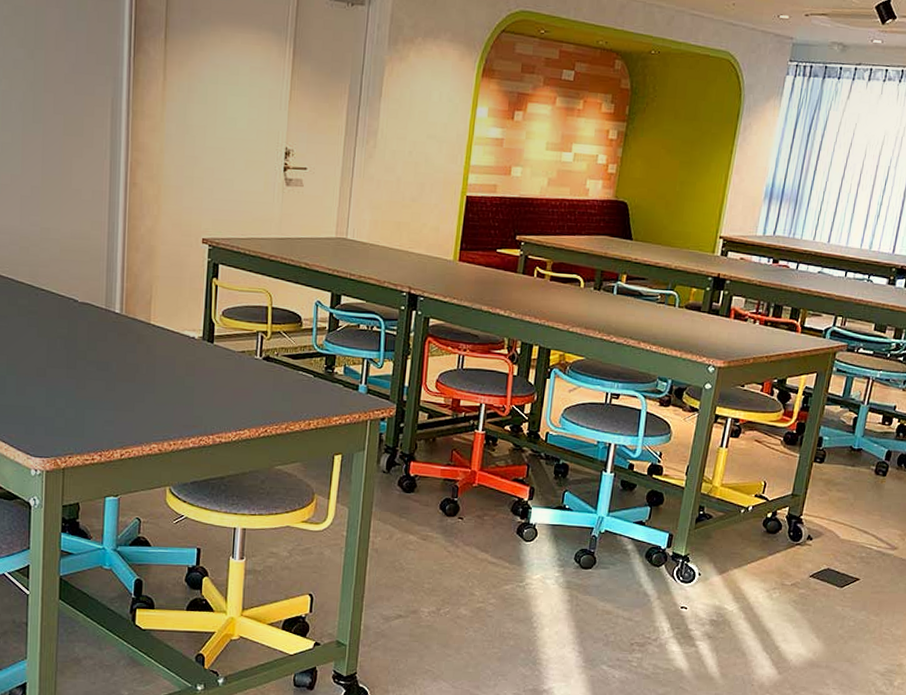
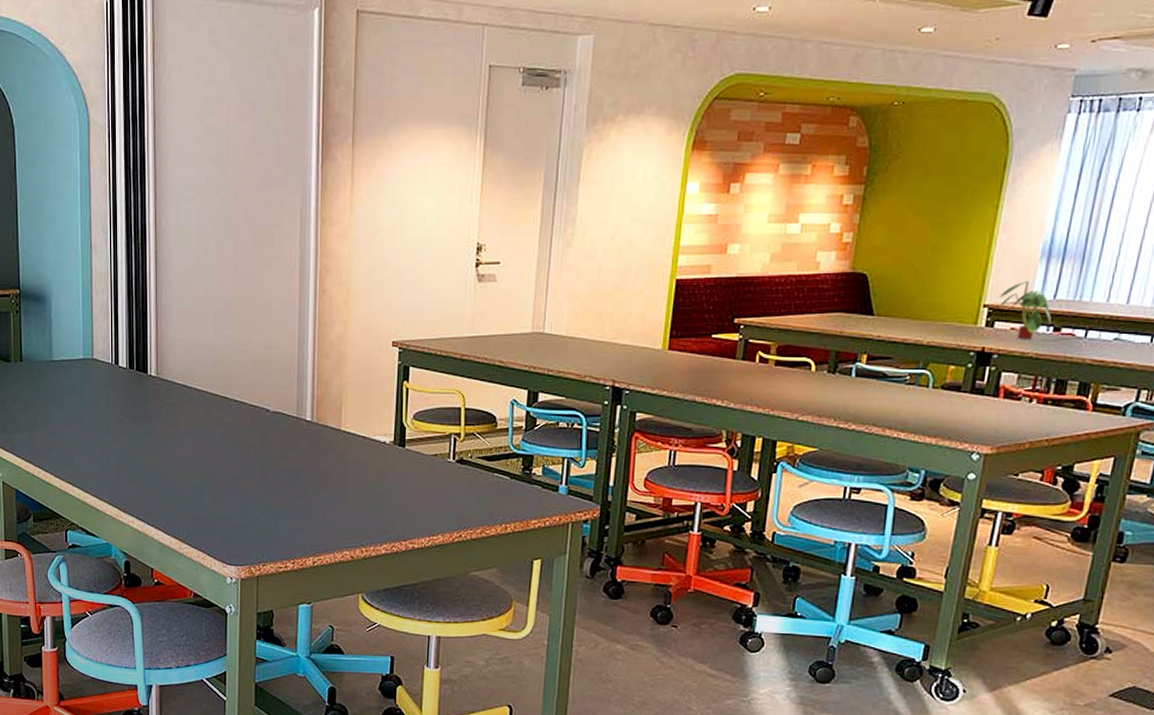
plant: none [731,217,772,269] -> present [998,280,1051,340]

